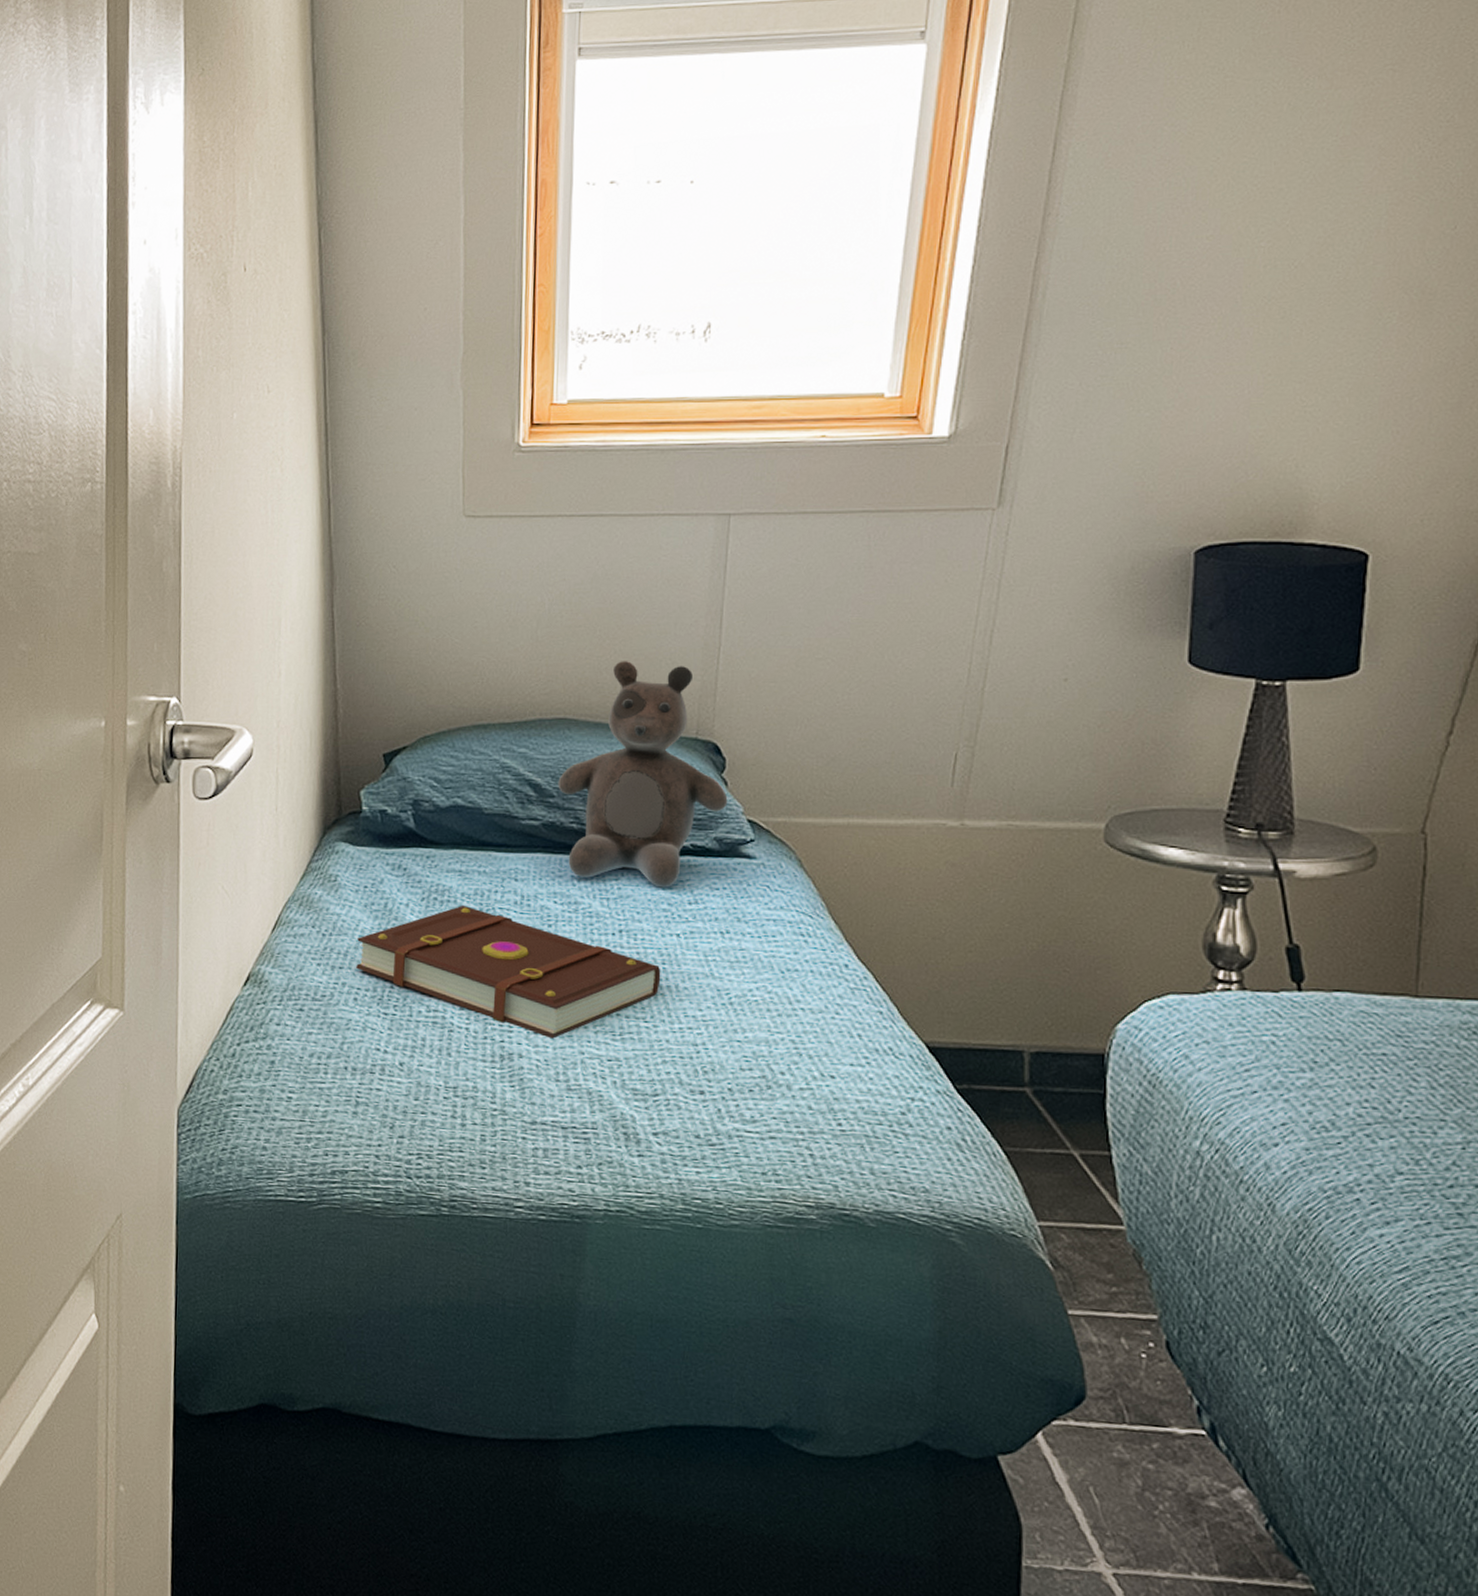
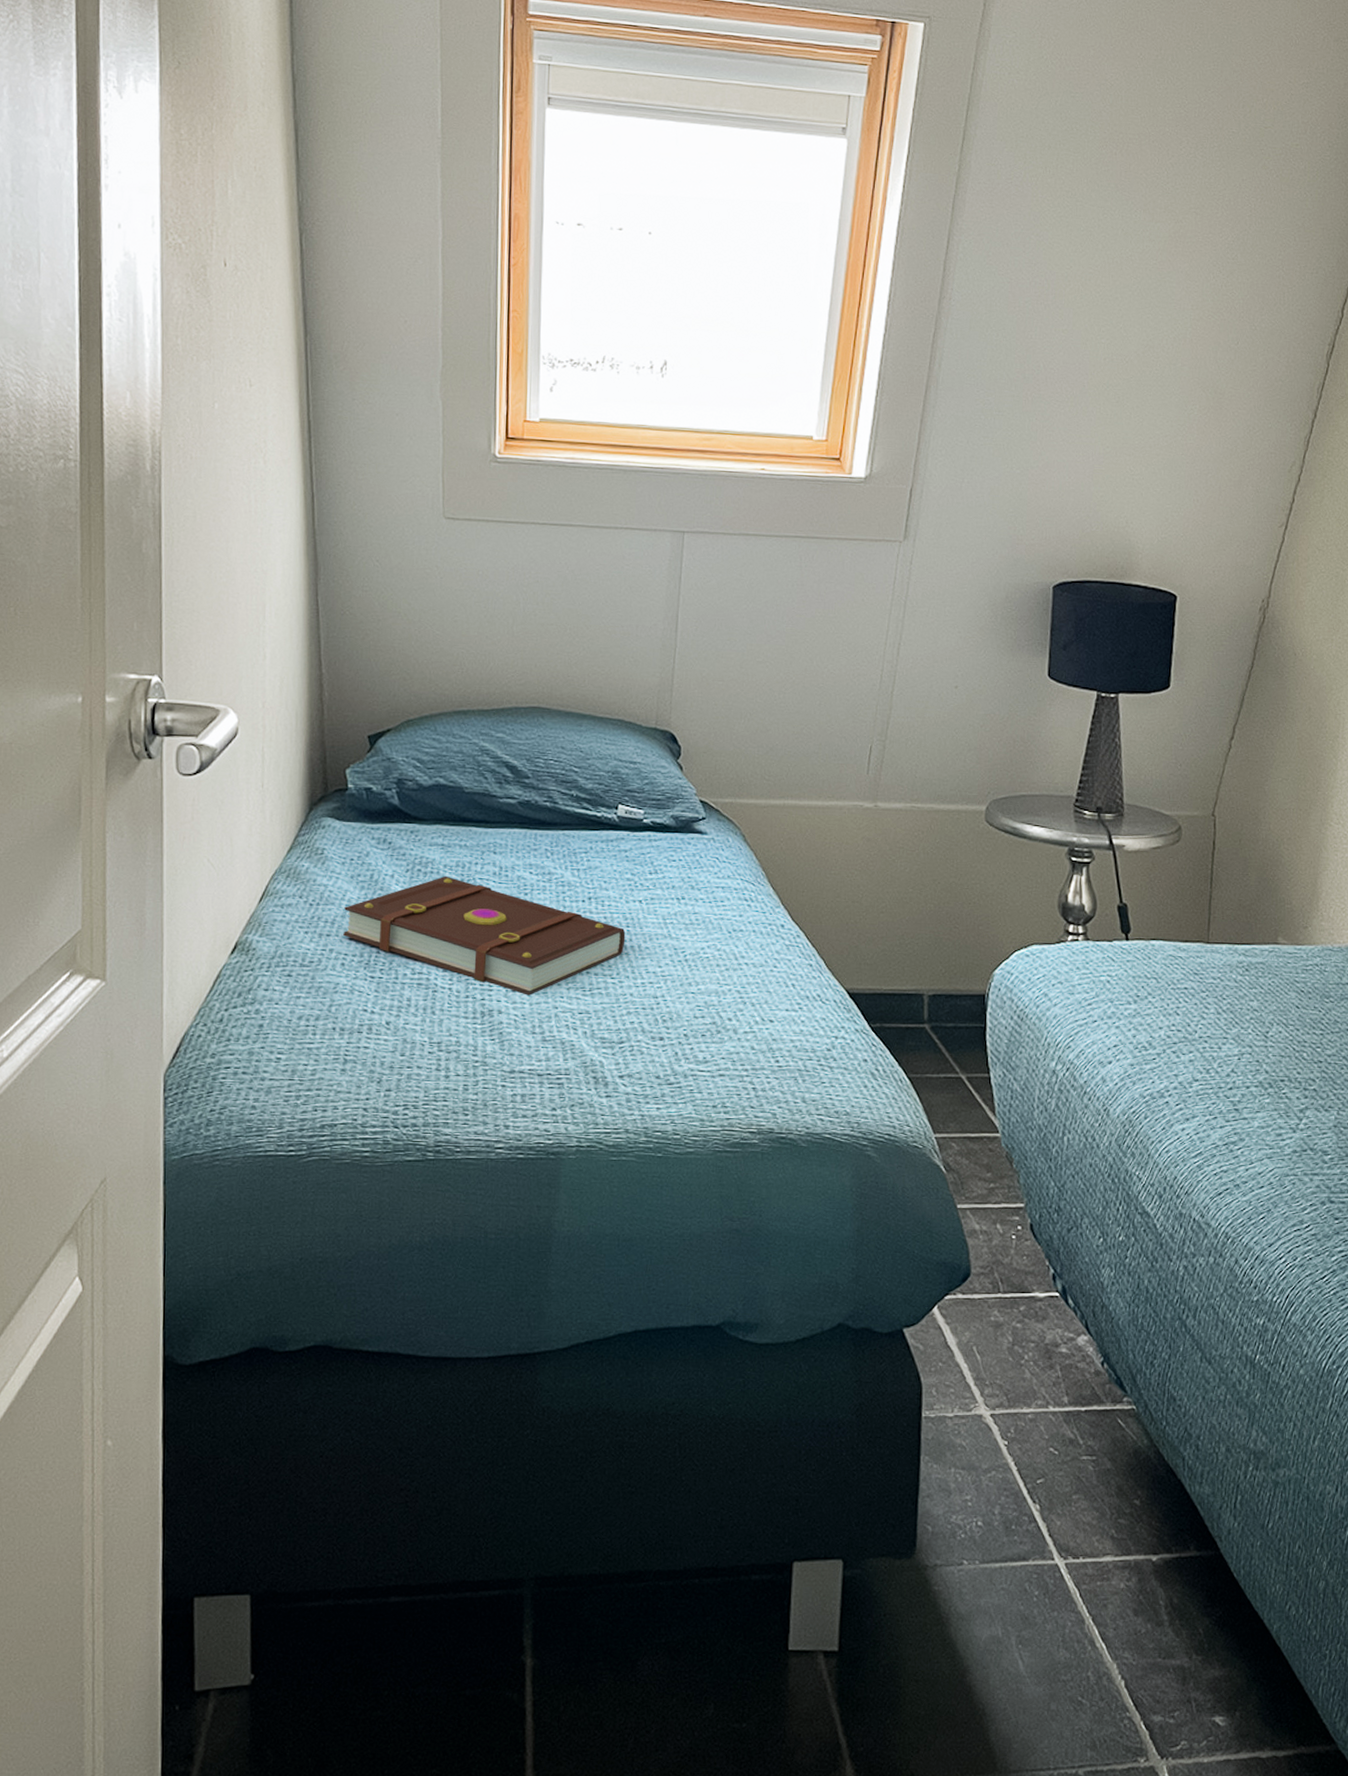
stuffed animal: present [558,661,728,888] -> none [533,657,683,860]

